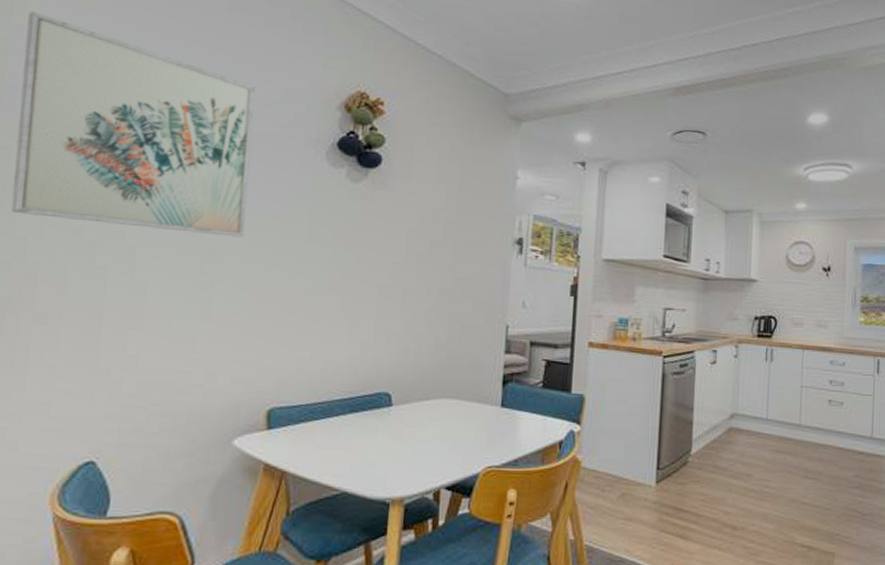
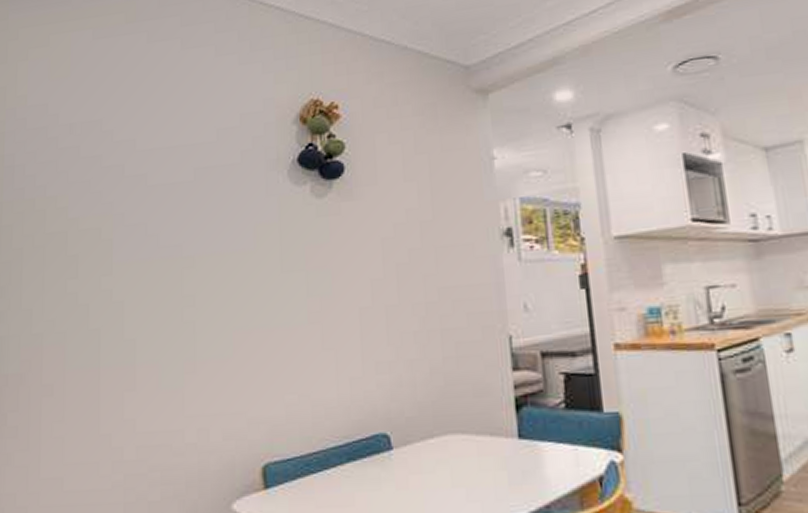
wall art: present [10,11,255,238] -> none [17,92,219,287]

